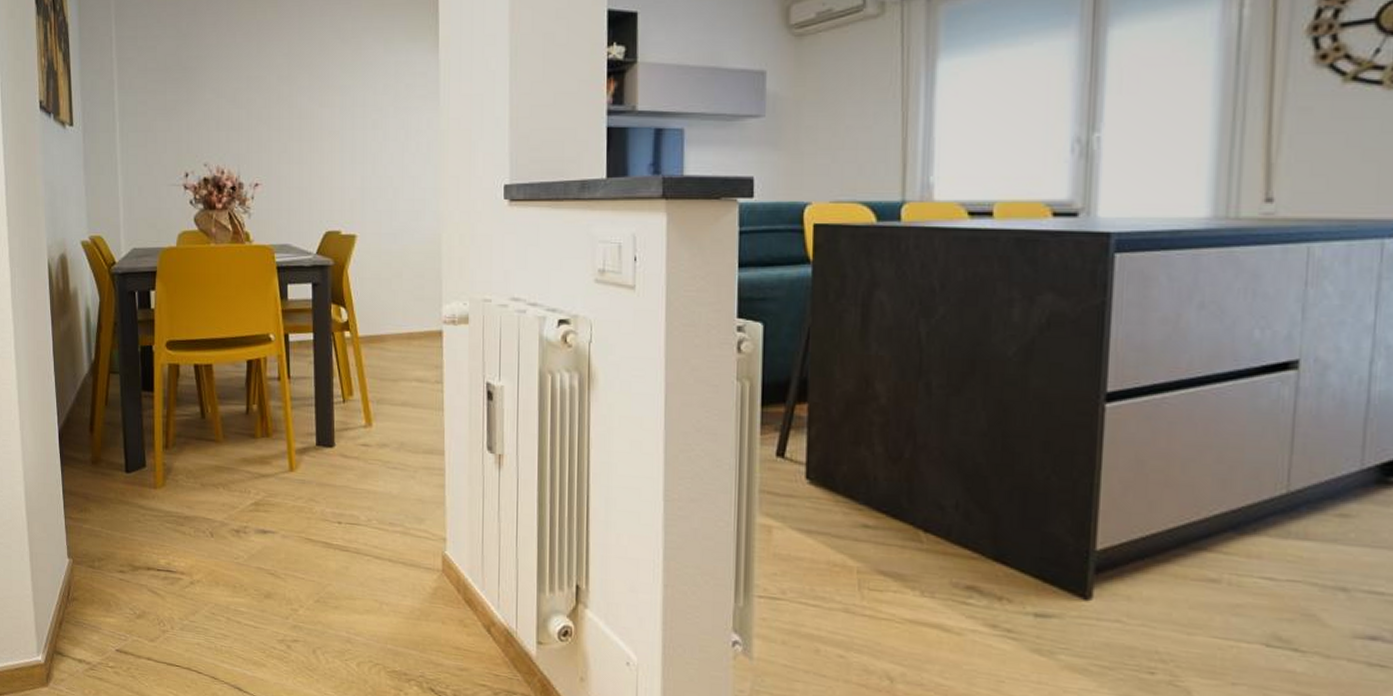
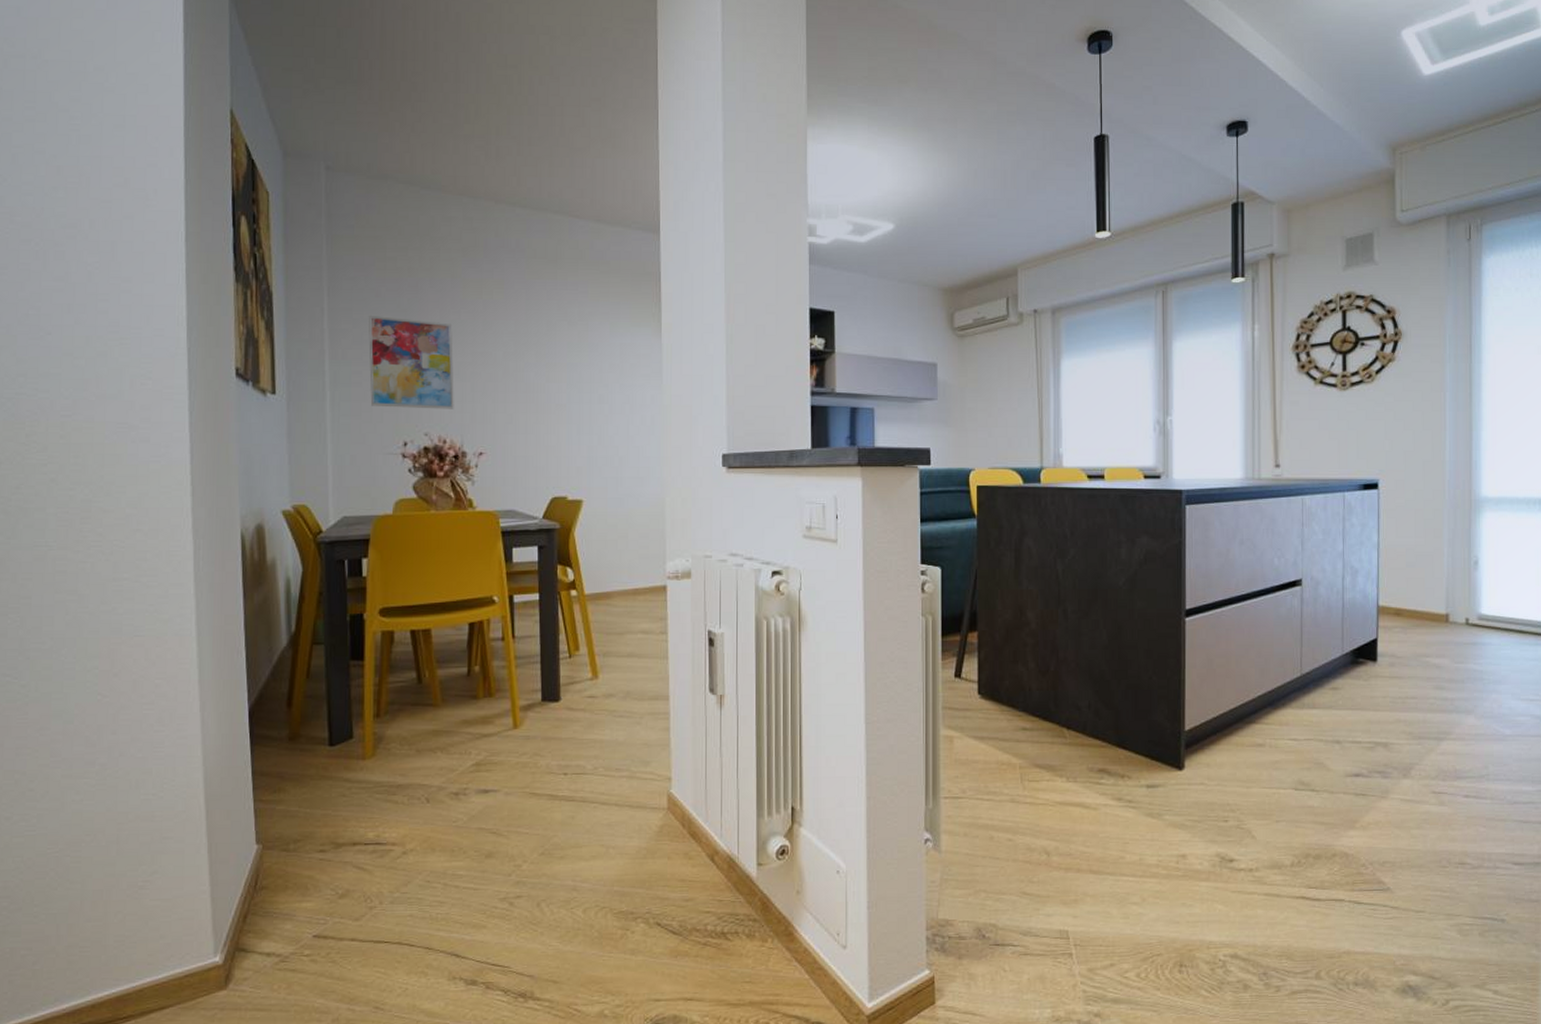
wall art: none [152,42,231,139] -> present [368,316,454,409]

